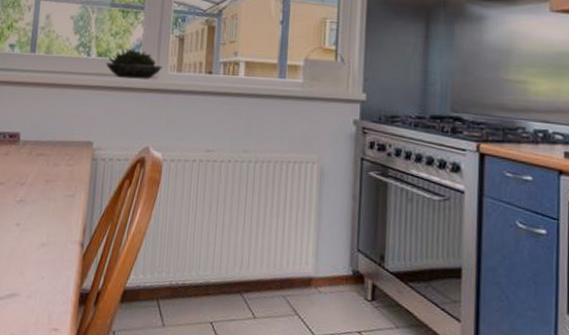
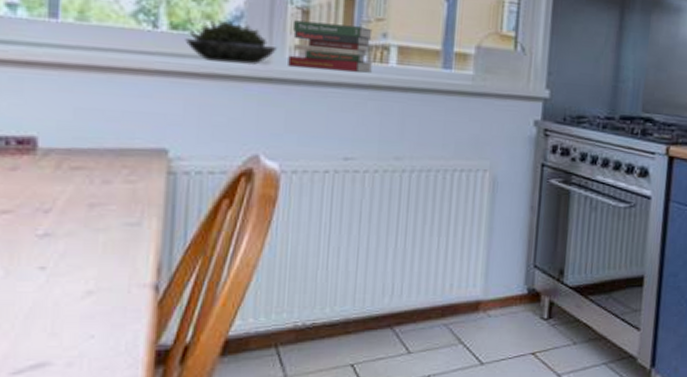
books: none [169,46,227,84] -> present [288,20,373,74]

